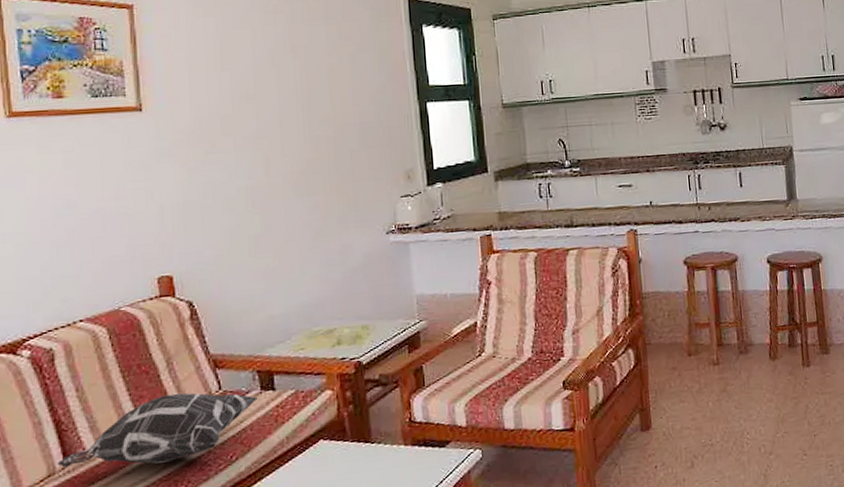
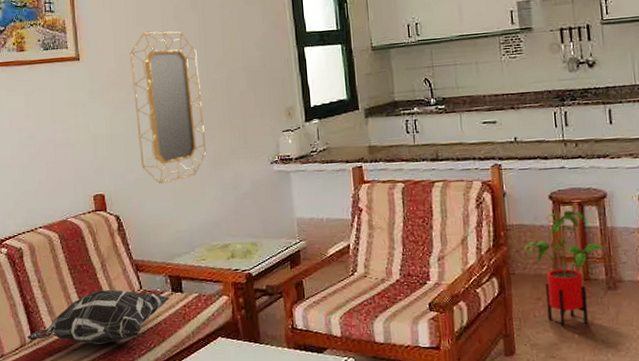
home mirror: none [211,78,308,261] -> present [130,31,207,184]
house plant: none [659,275,738,396] -> present [523,210,607,327]

